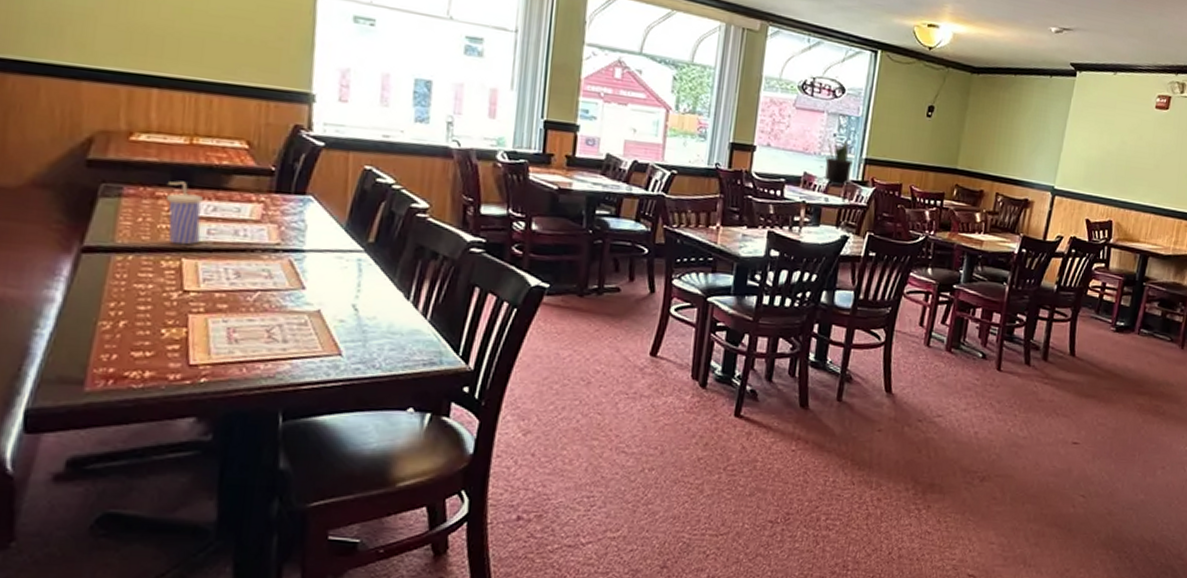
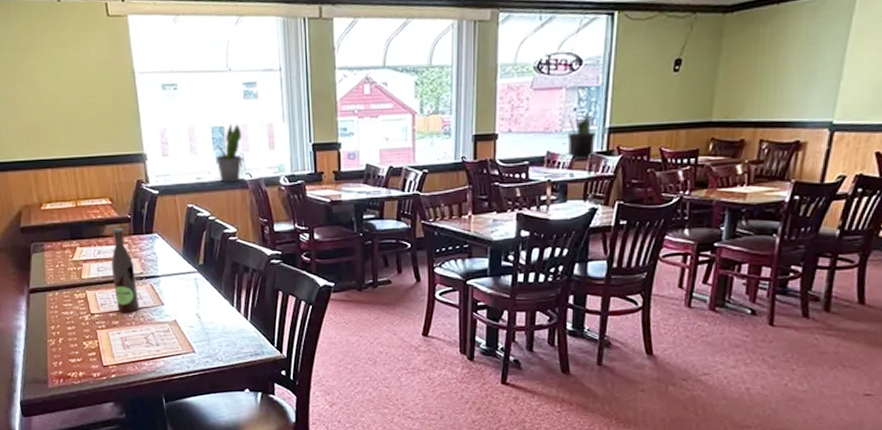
beverage cup: present [166,181,203,245] -> none [69,235,94,281]
bottle: none [229,180,269,295] -> present [111,227,140,313]
potted plant: none [414,78,456,149] -> present [215,123,242,183]

